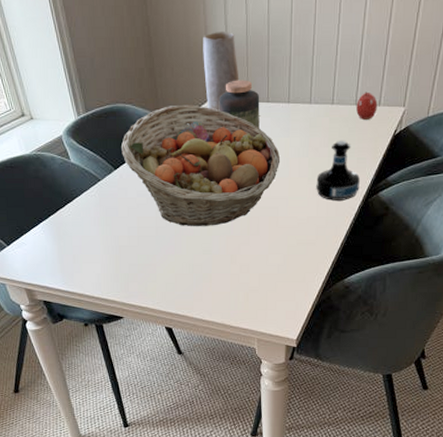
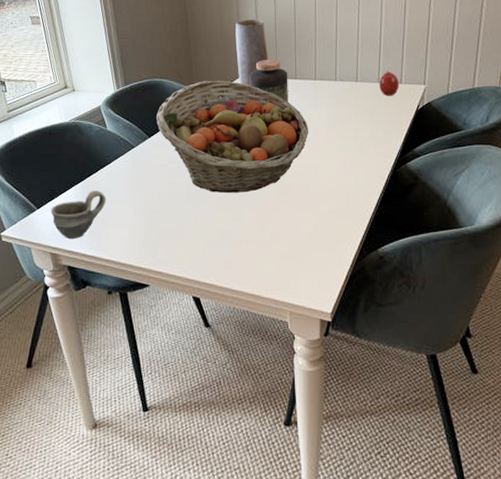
cup: none [21,226,76,275] -> present [50,191,106,240]
tequila bottle: present [316,140,360,201] -> none [345,113,387,170]

